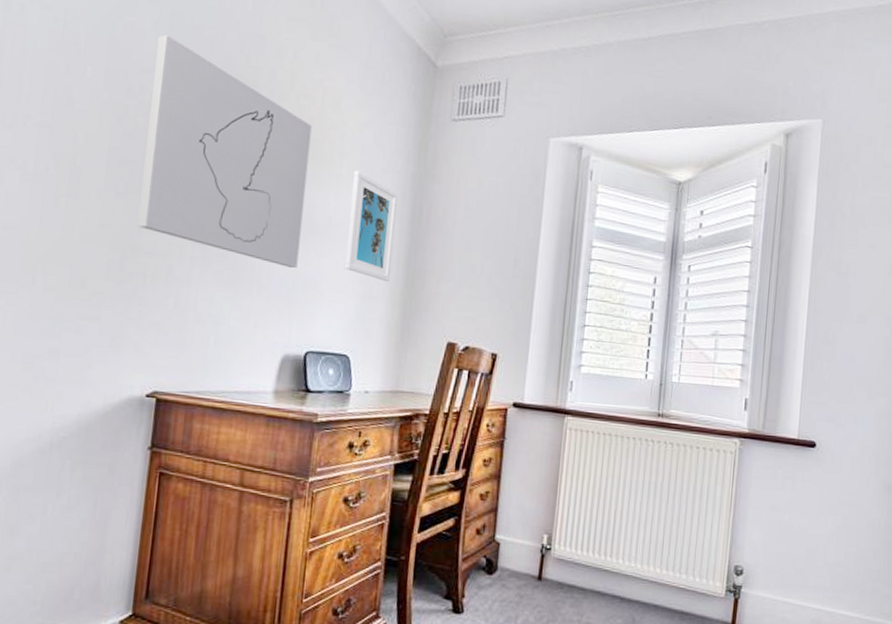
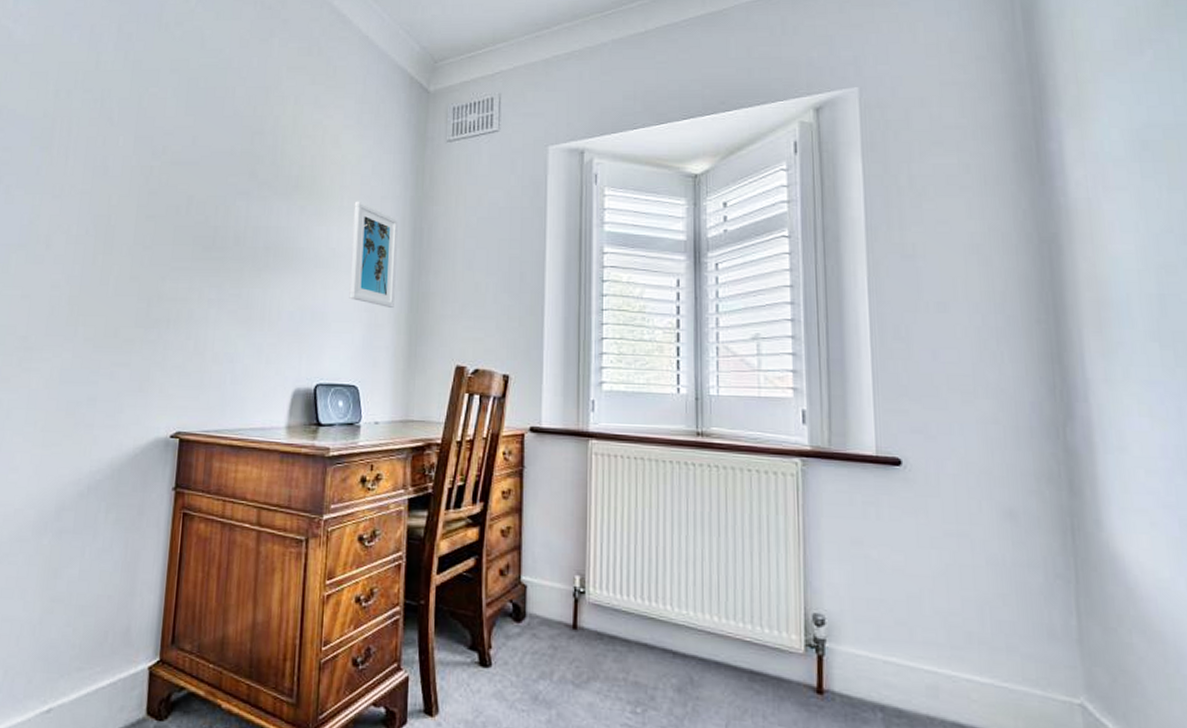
wall art: present [136,35,312,268] -> none [161,99,314,302]

